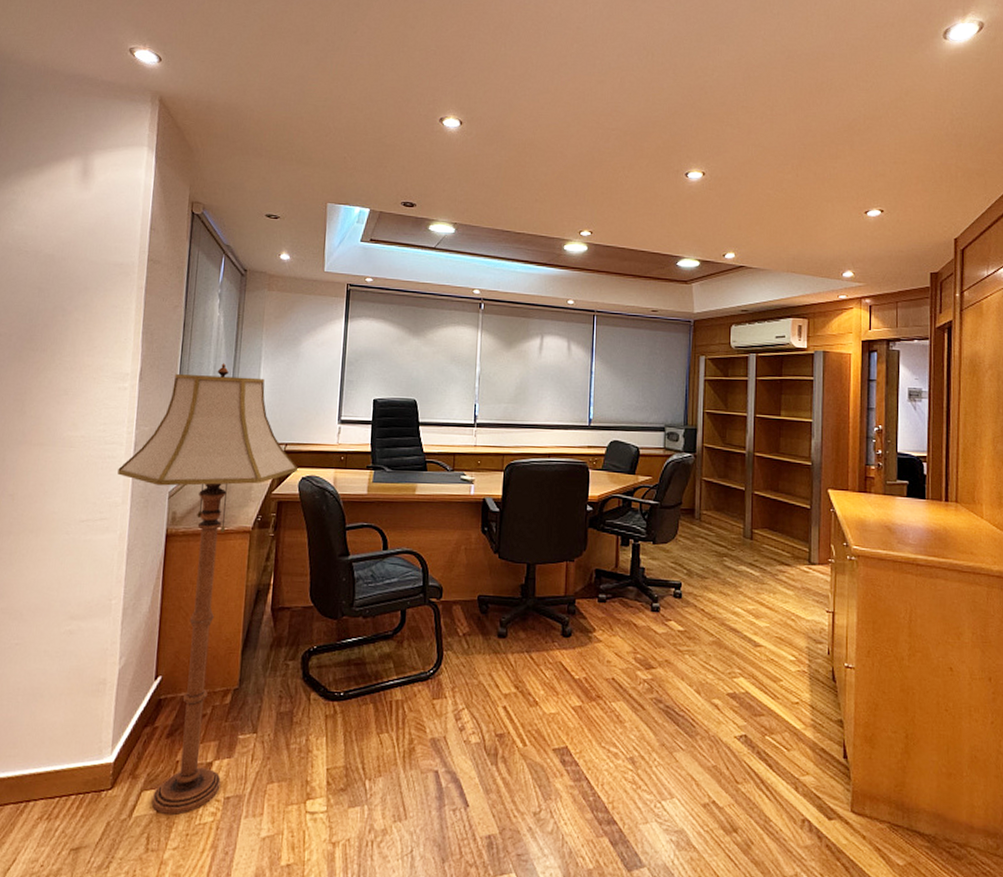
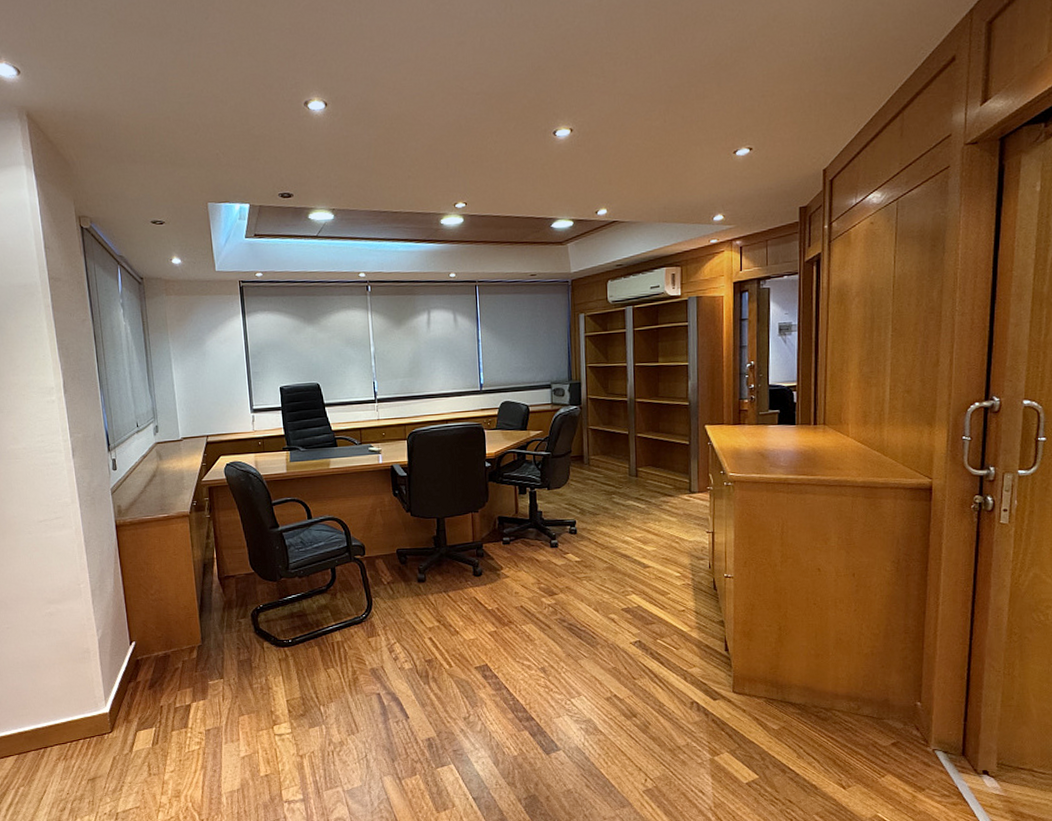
floor lamp: present [118,363,297,815] -> none [62,368,221,747]

